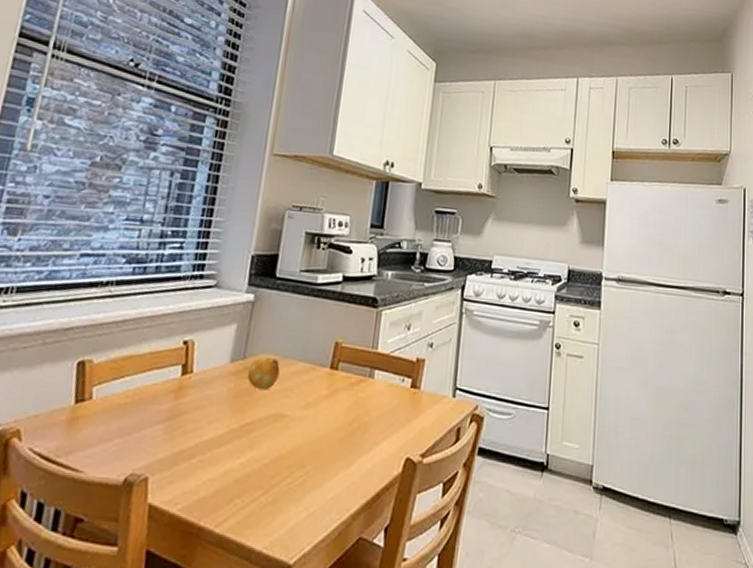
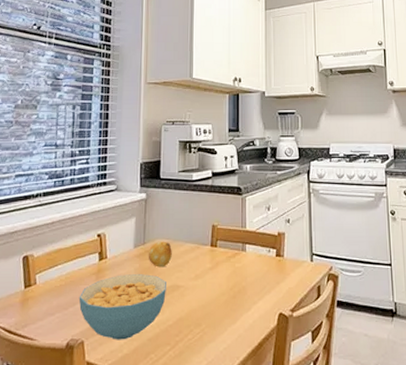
cereal bowl: none [147,395,268,479] -> present [78,274,166,340]

